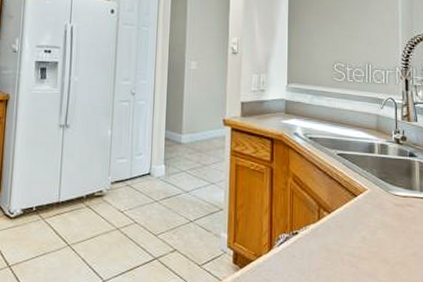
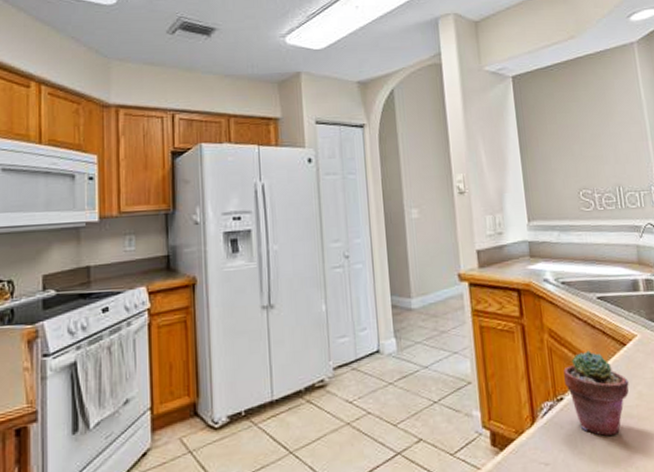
potted succulent: none [301,196,355,269] -> present [563,350,629,436]

